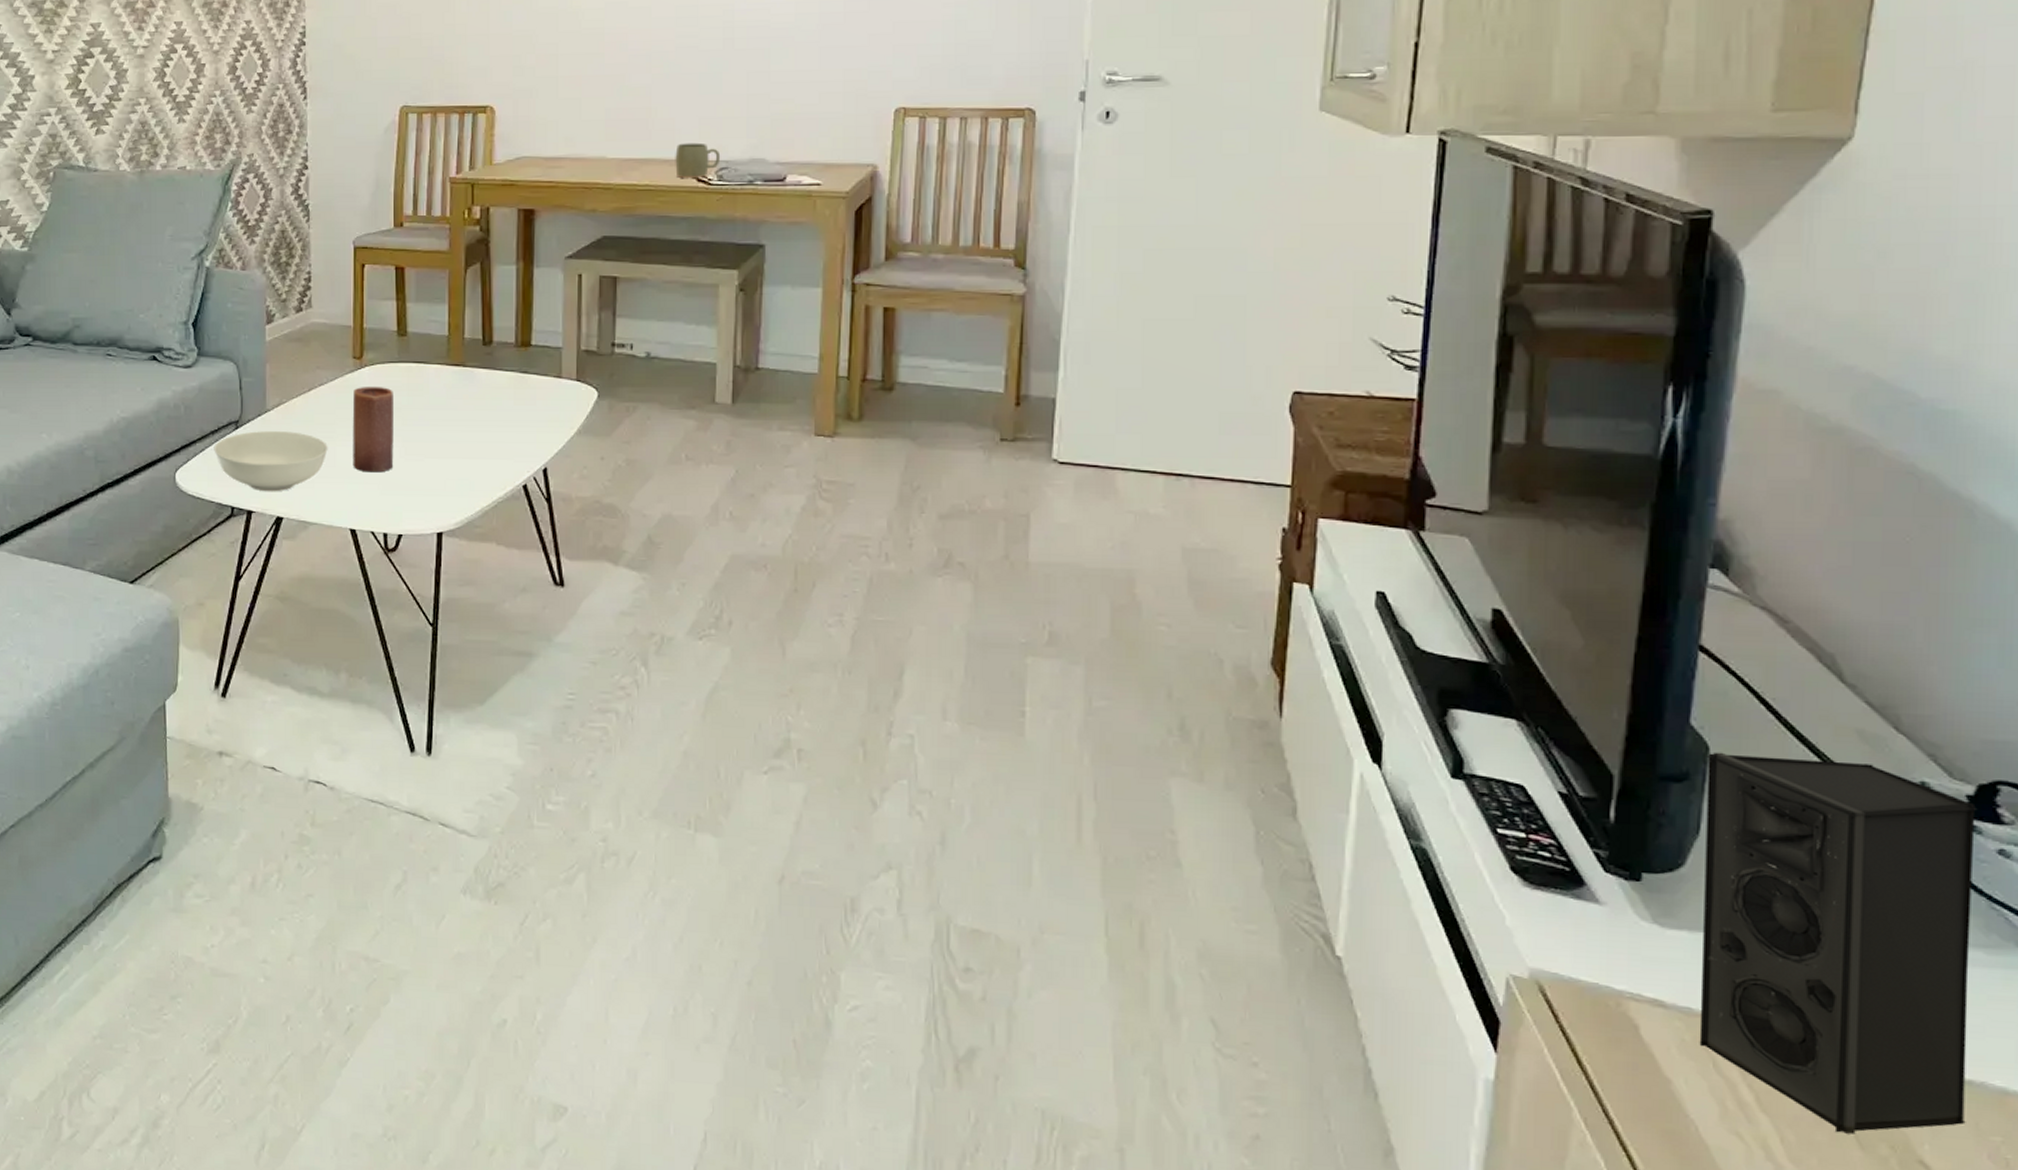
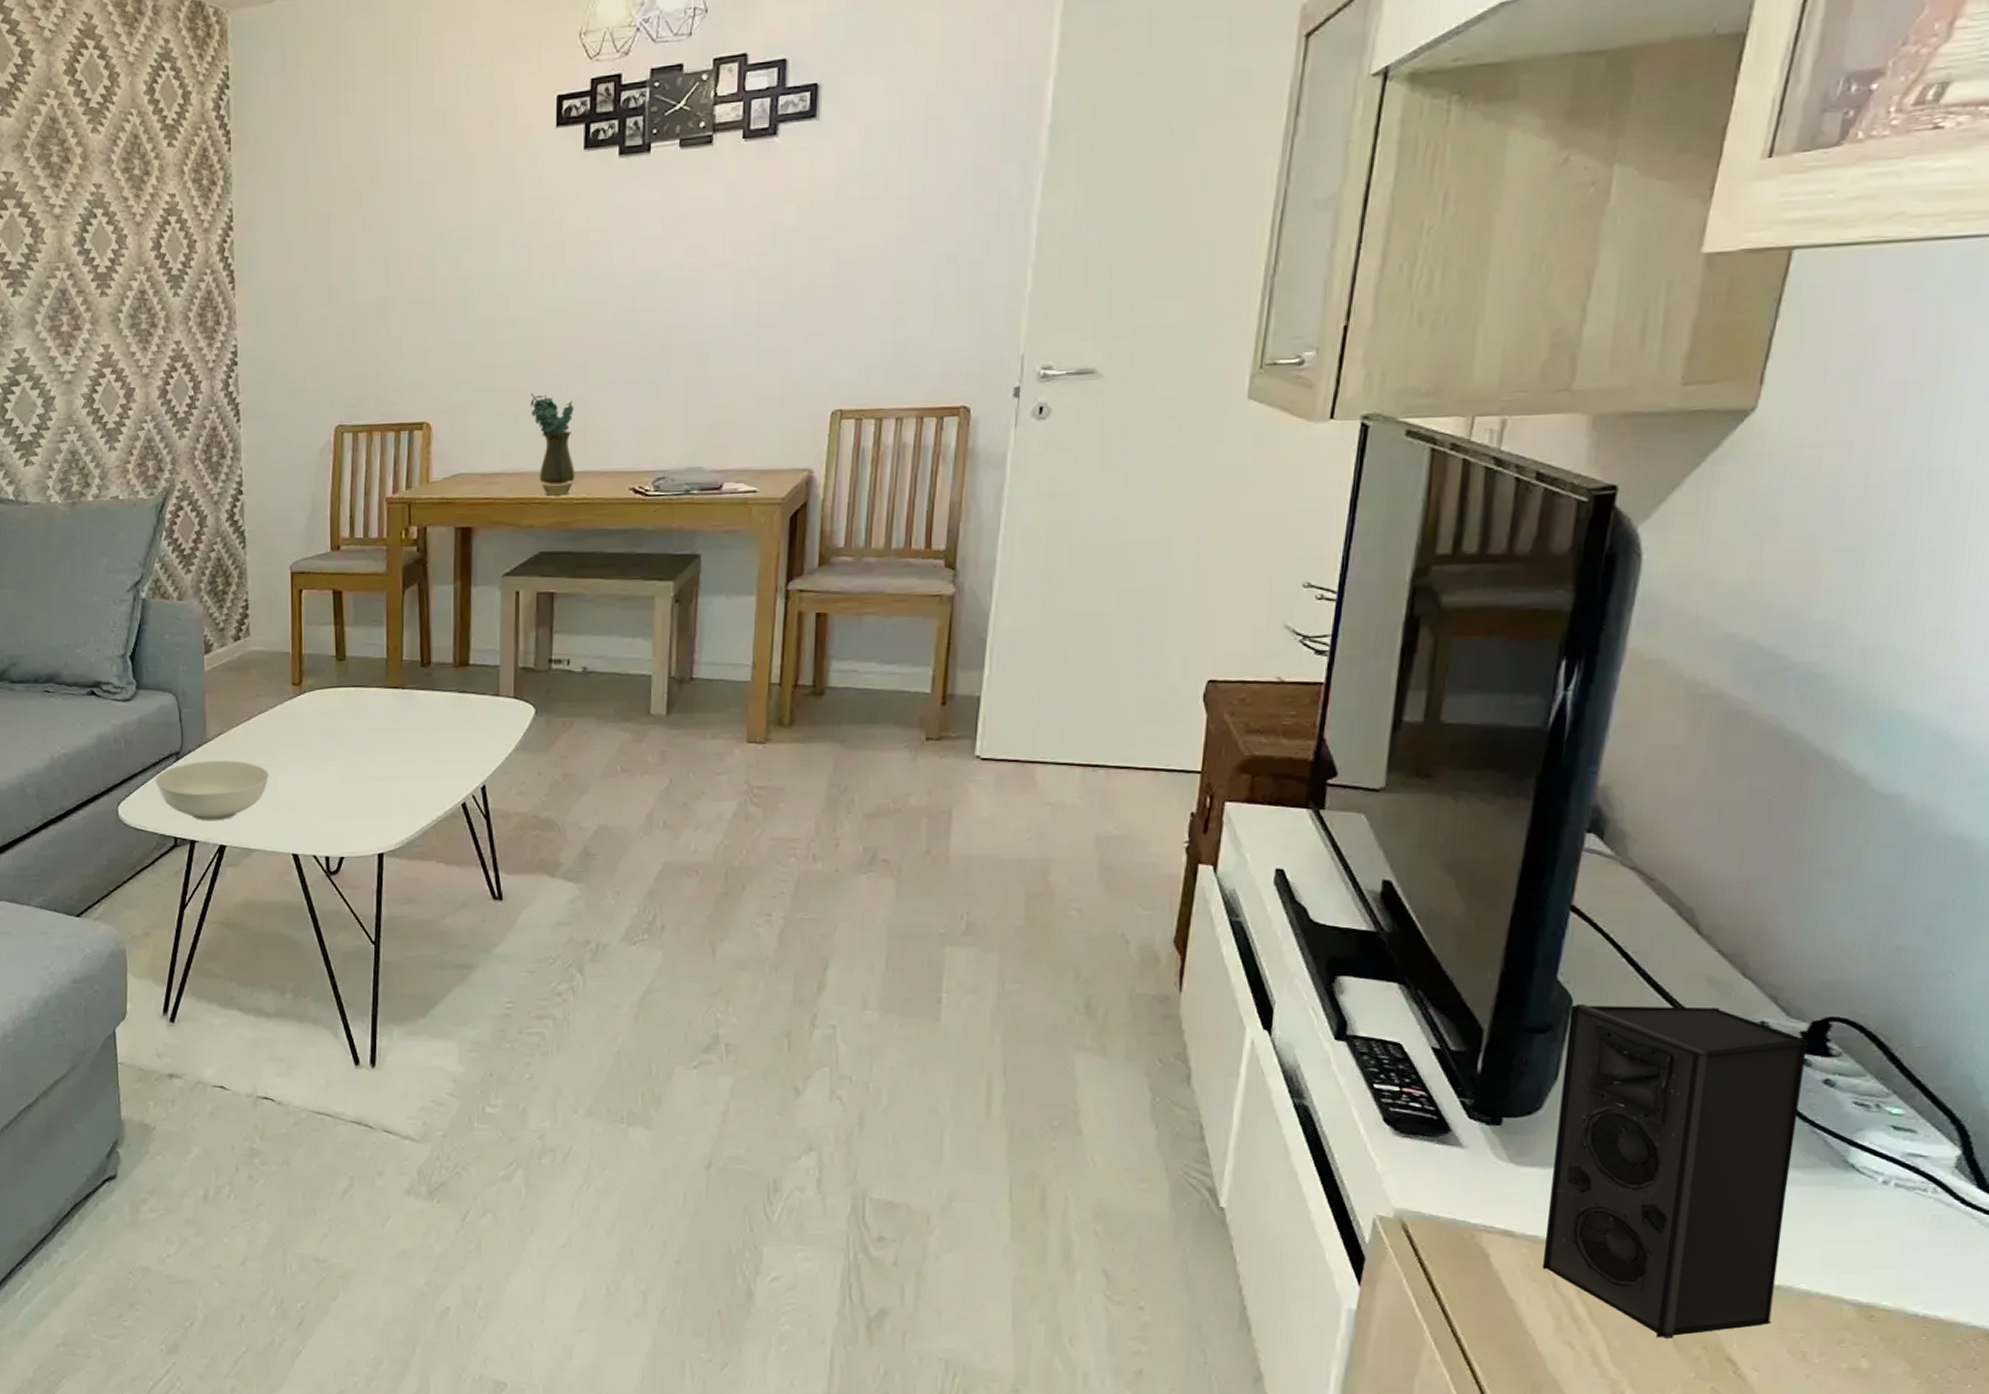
candle: present [352,386,394,473] -> none [292,711,335,798]
vase: none [593,82,638,182] -> present [530,394,576,496]
mug: present [675,142,721,179] -> none [612,453,658,491]

